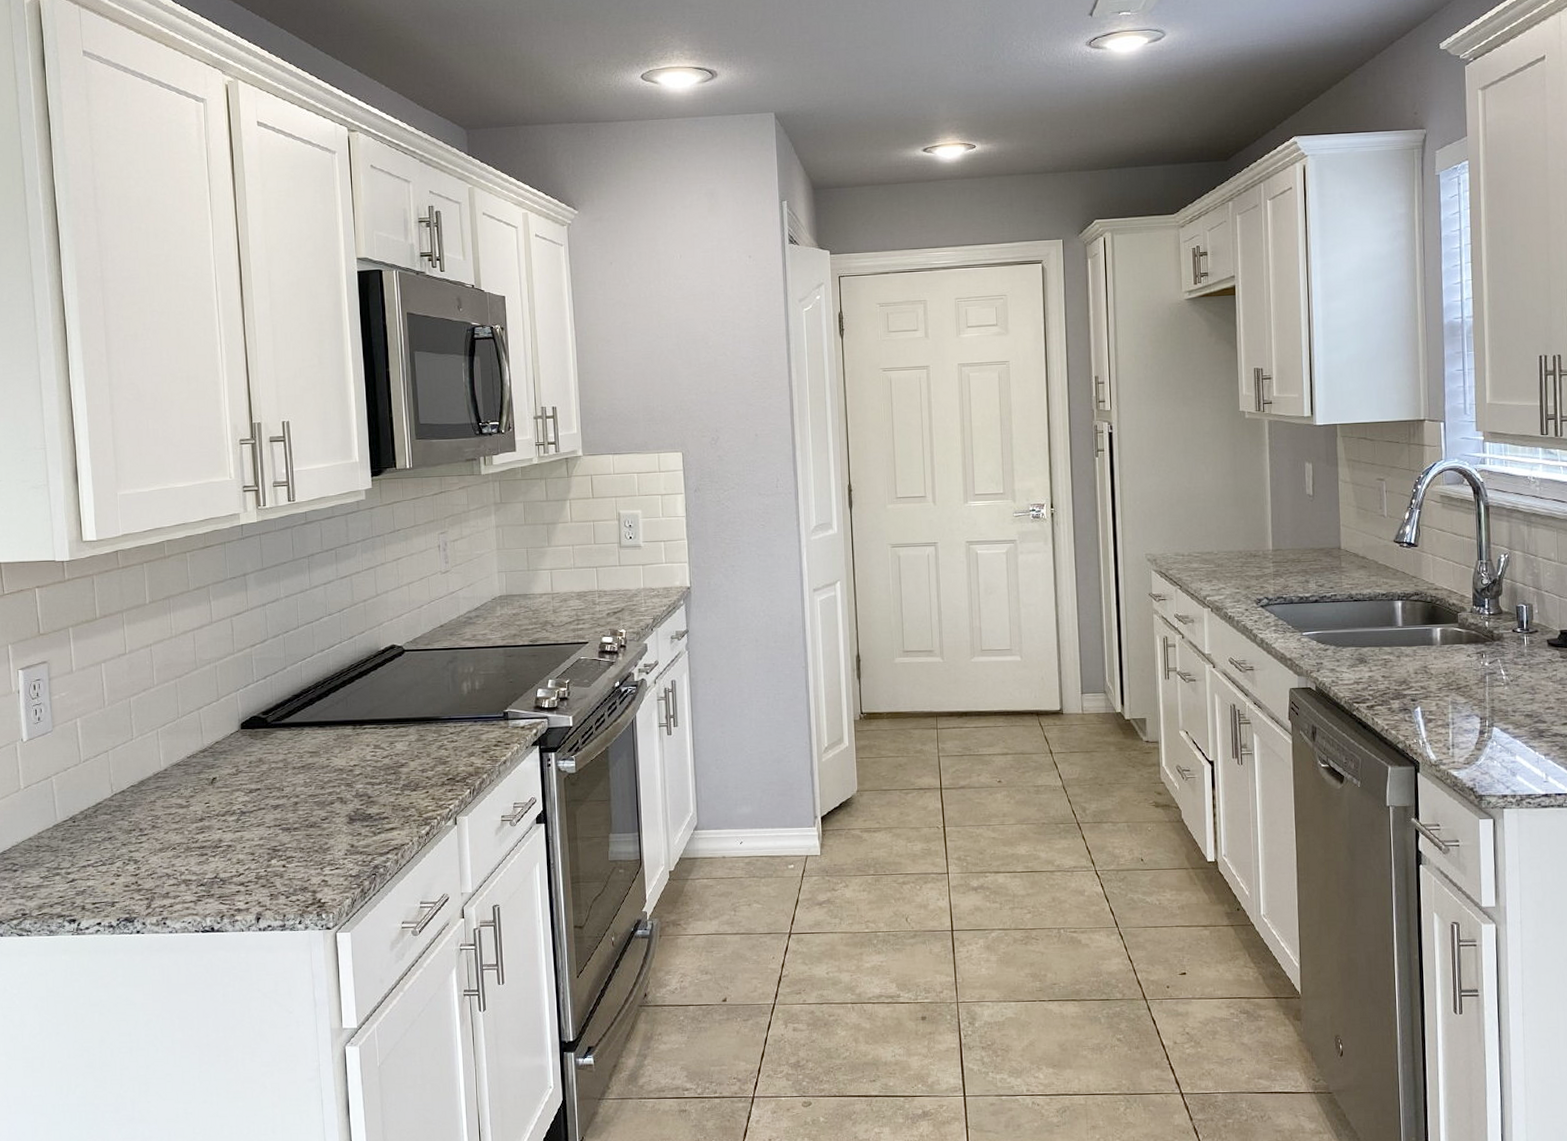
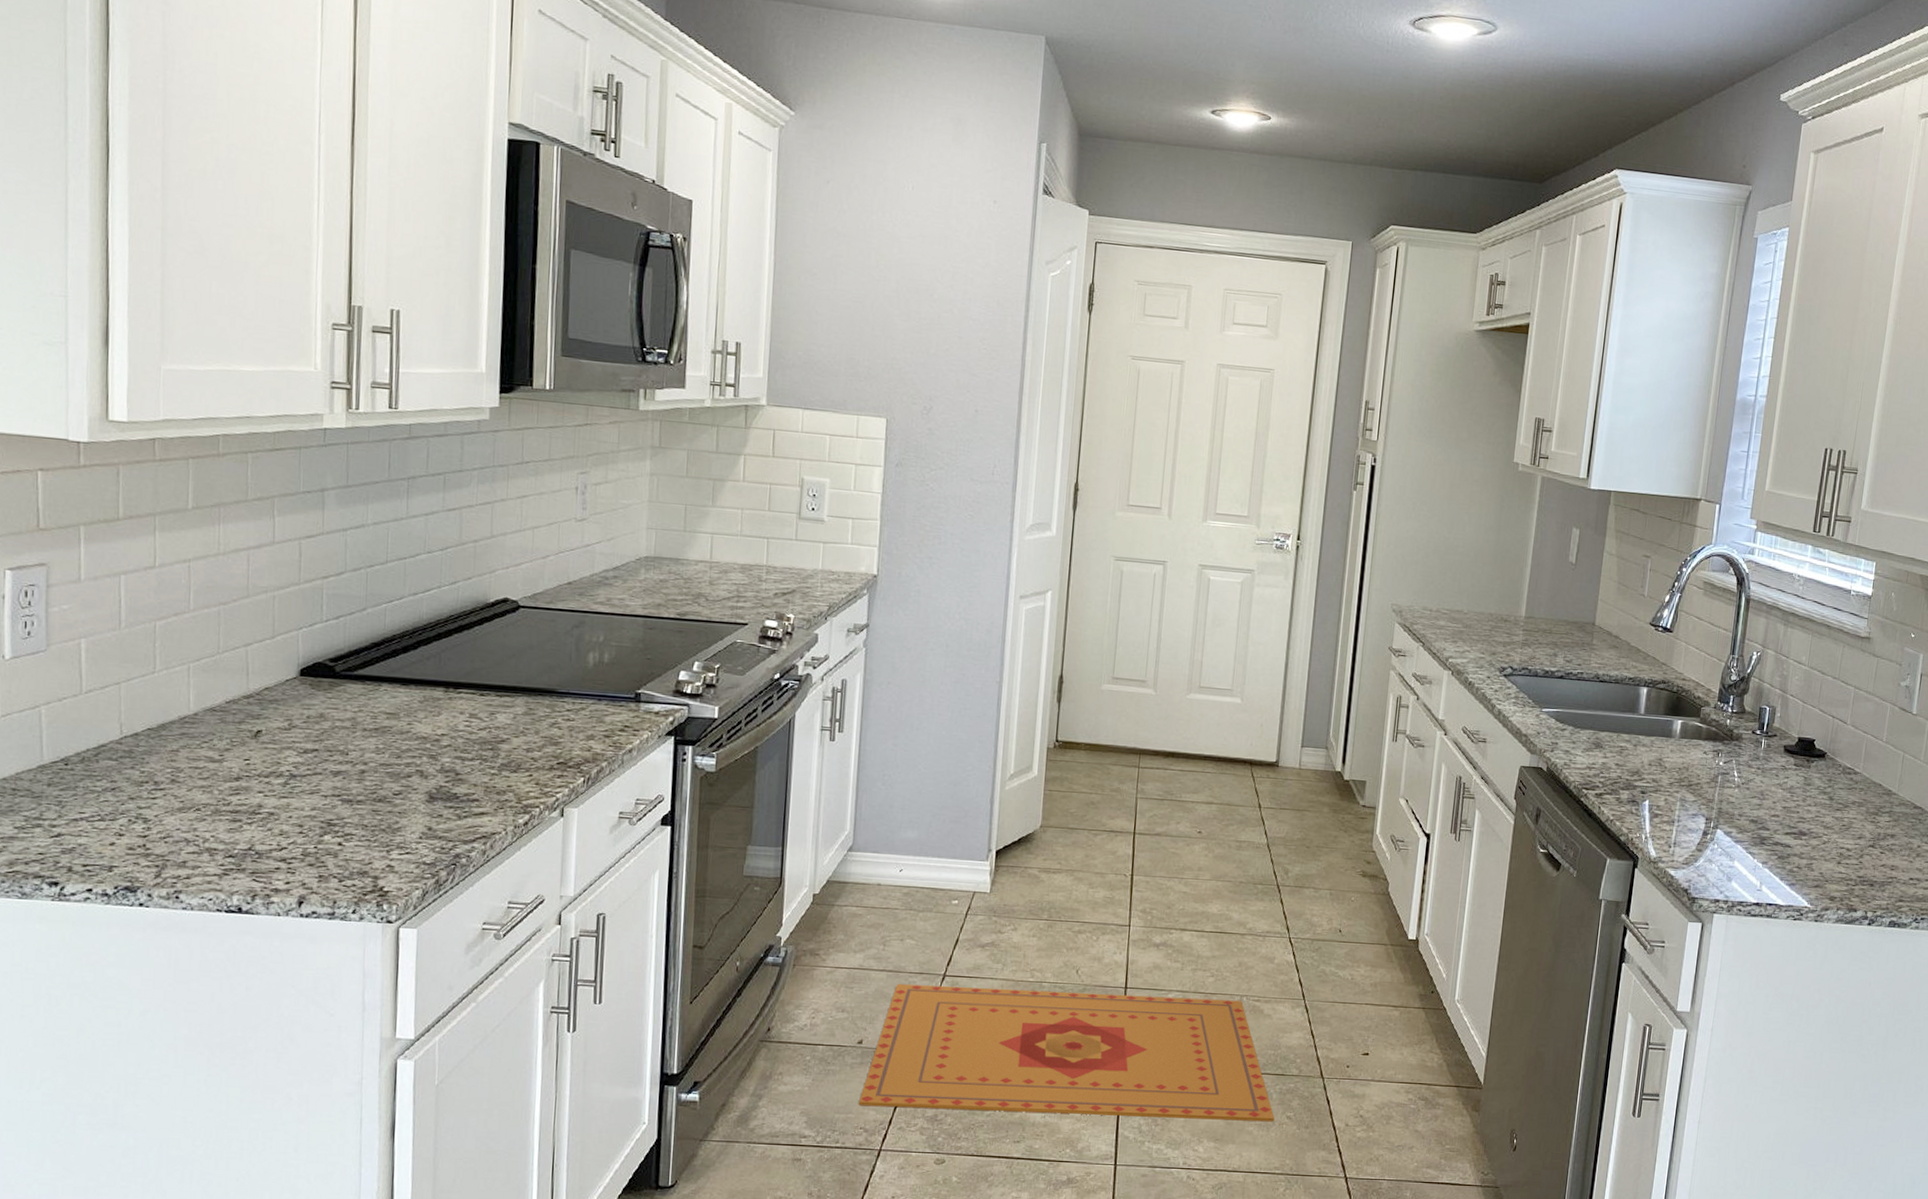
doormat: none [730,933,1106,1057] -> present [859,984,1275,1122]

